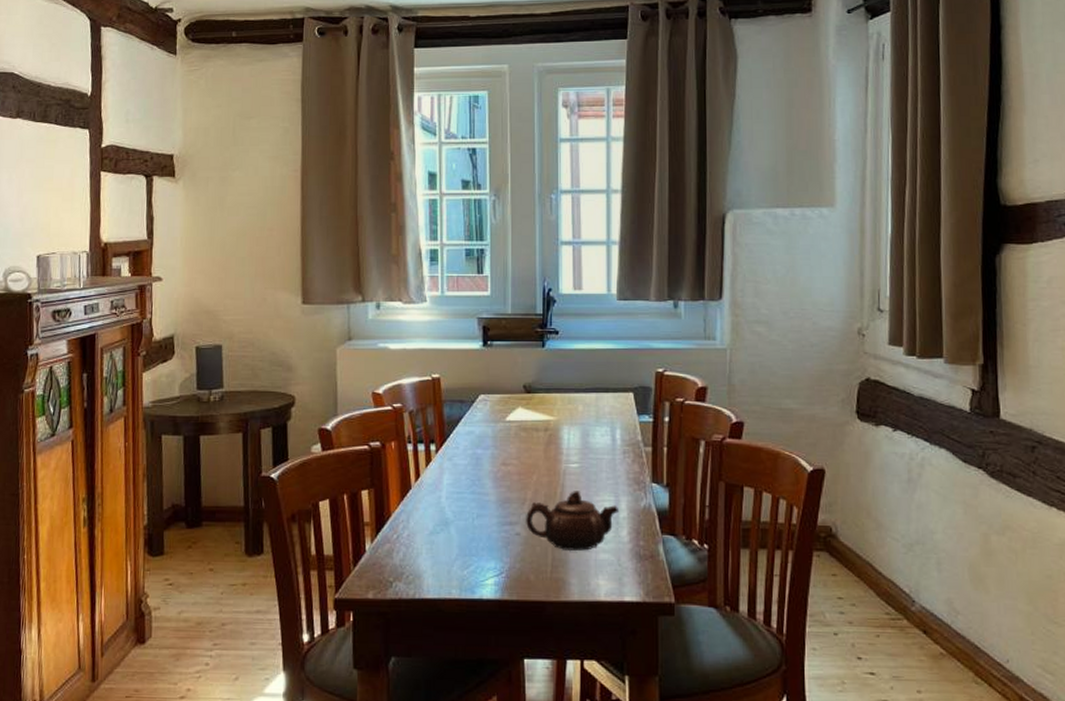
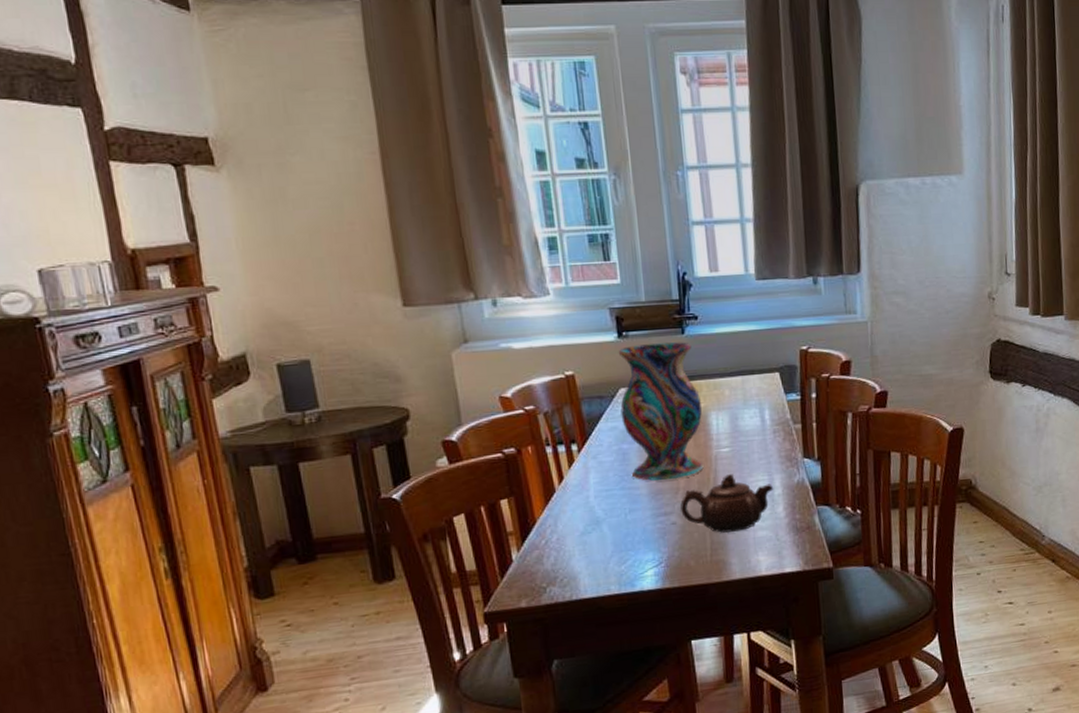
vase: none [478,353,556,489] -> present [618,342,704,481]

